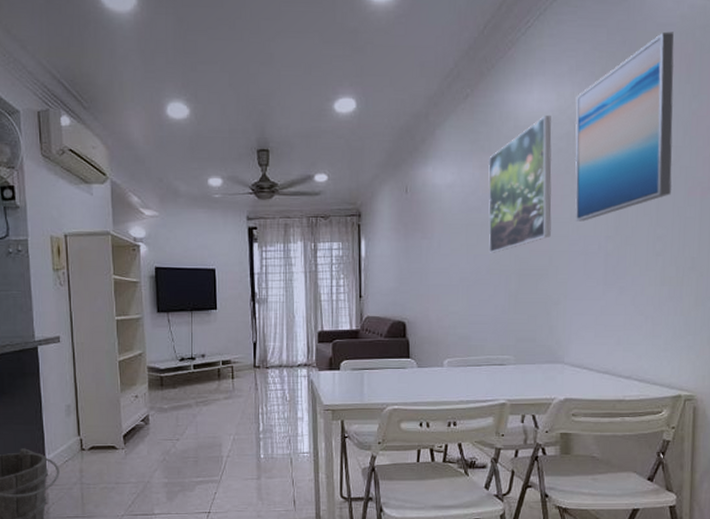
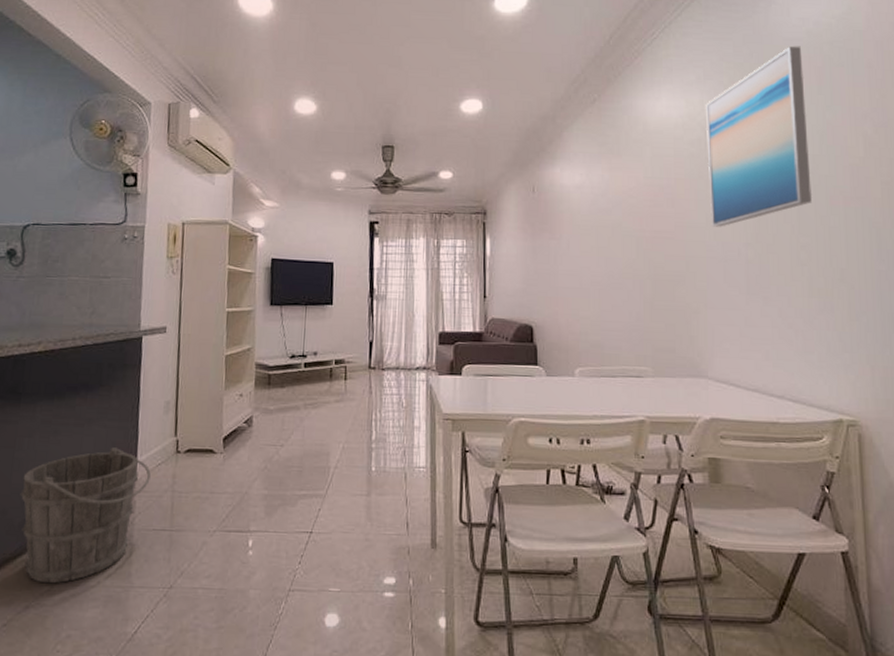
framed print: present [488,116,552,253] -> none [618,121,686,257]

